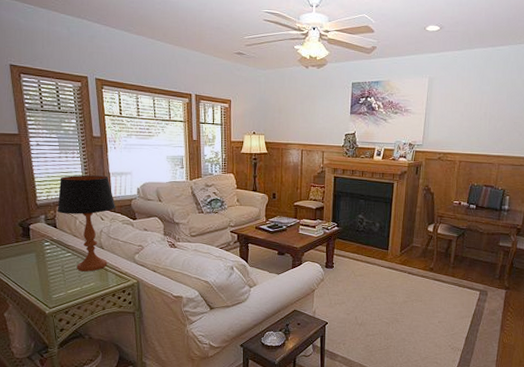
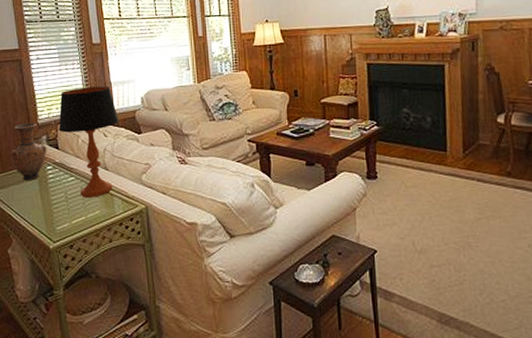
vase: none [8,203,45,254] -> present [10,123,47,180]

